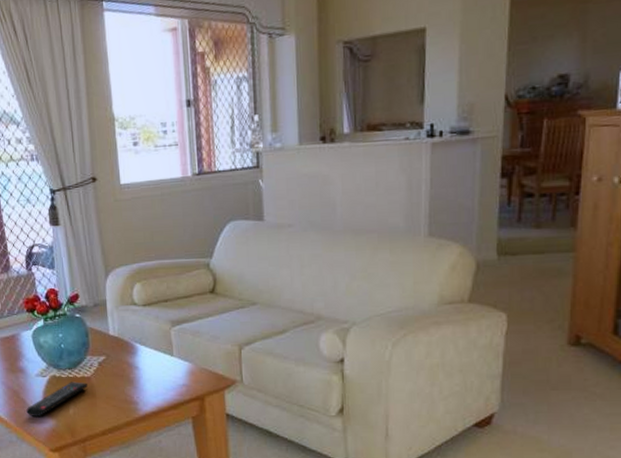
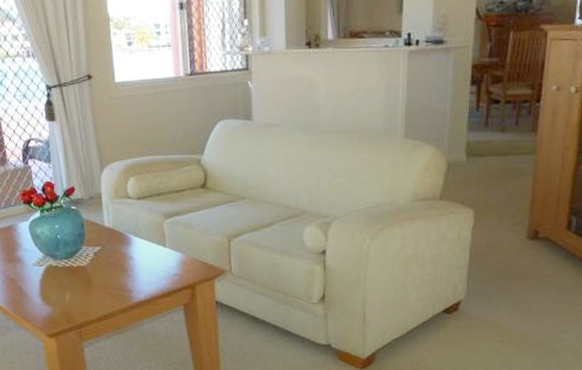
remote control: present [26,381,89,418] -> none [23,271,84,305]

